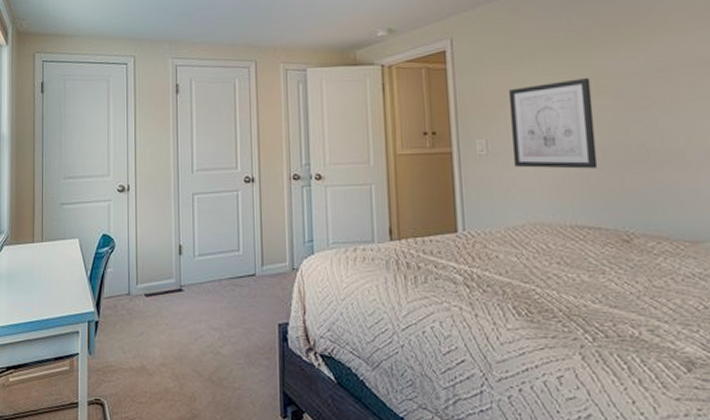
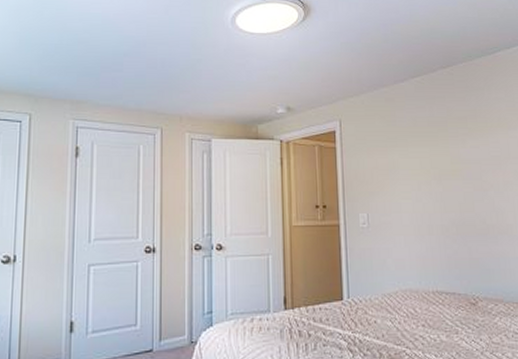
wall art: present [508,78,598,169] -> none [385,163,453,241]

